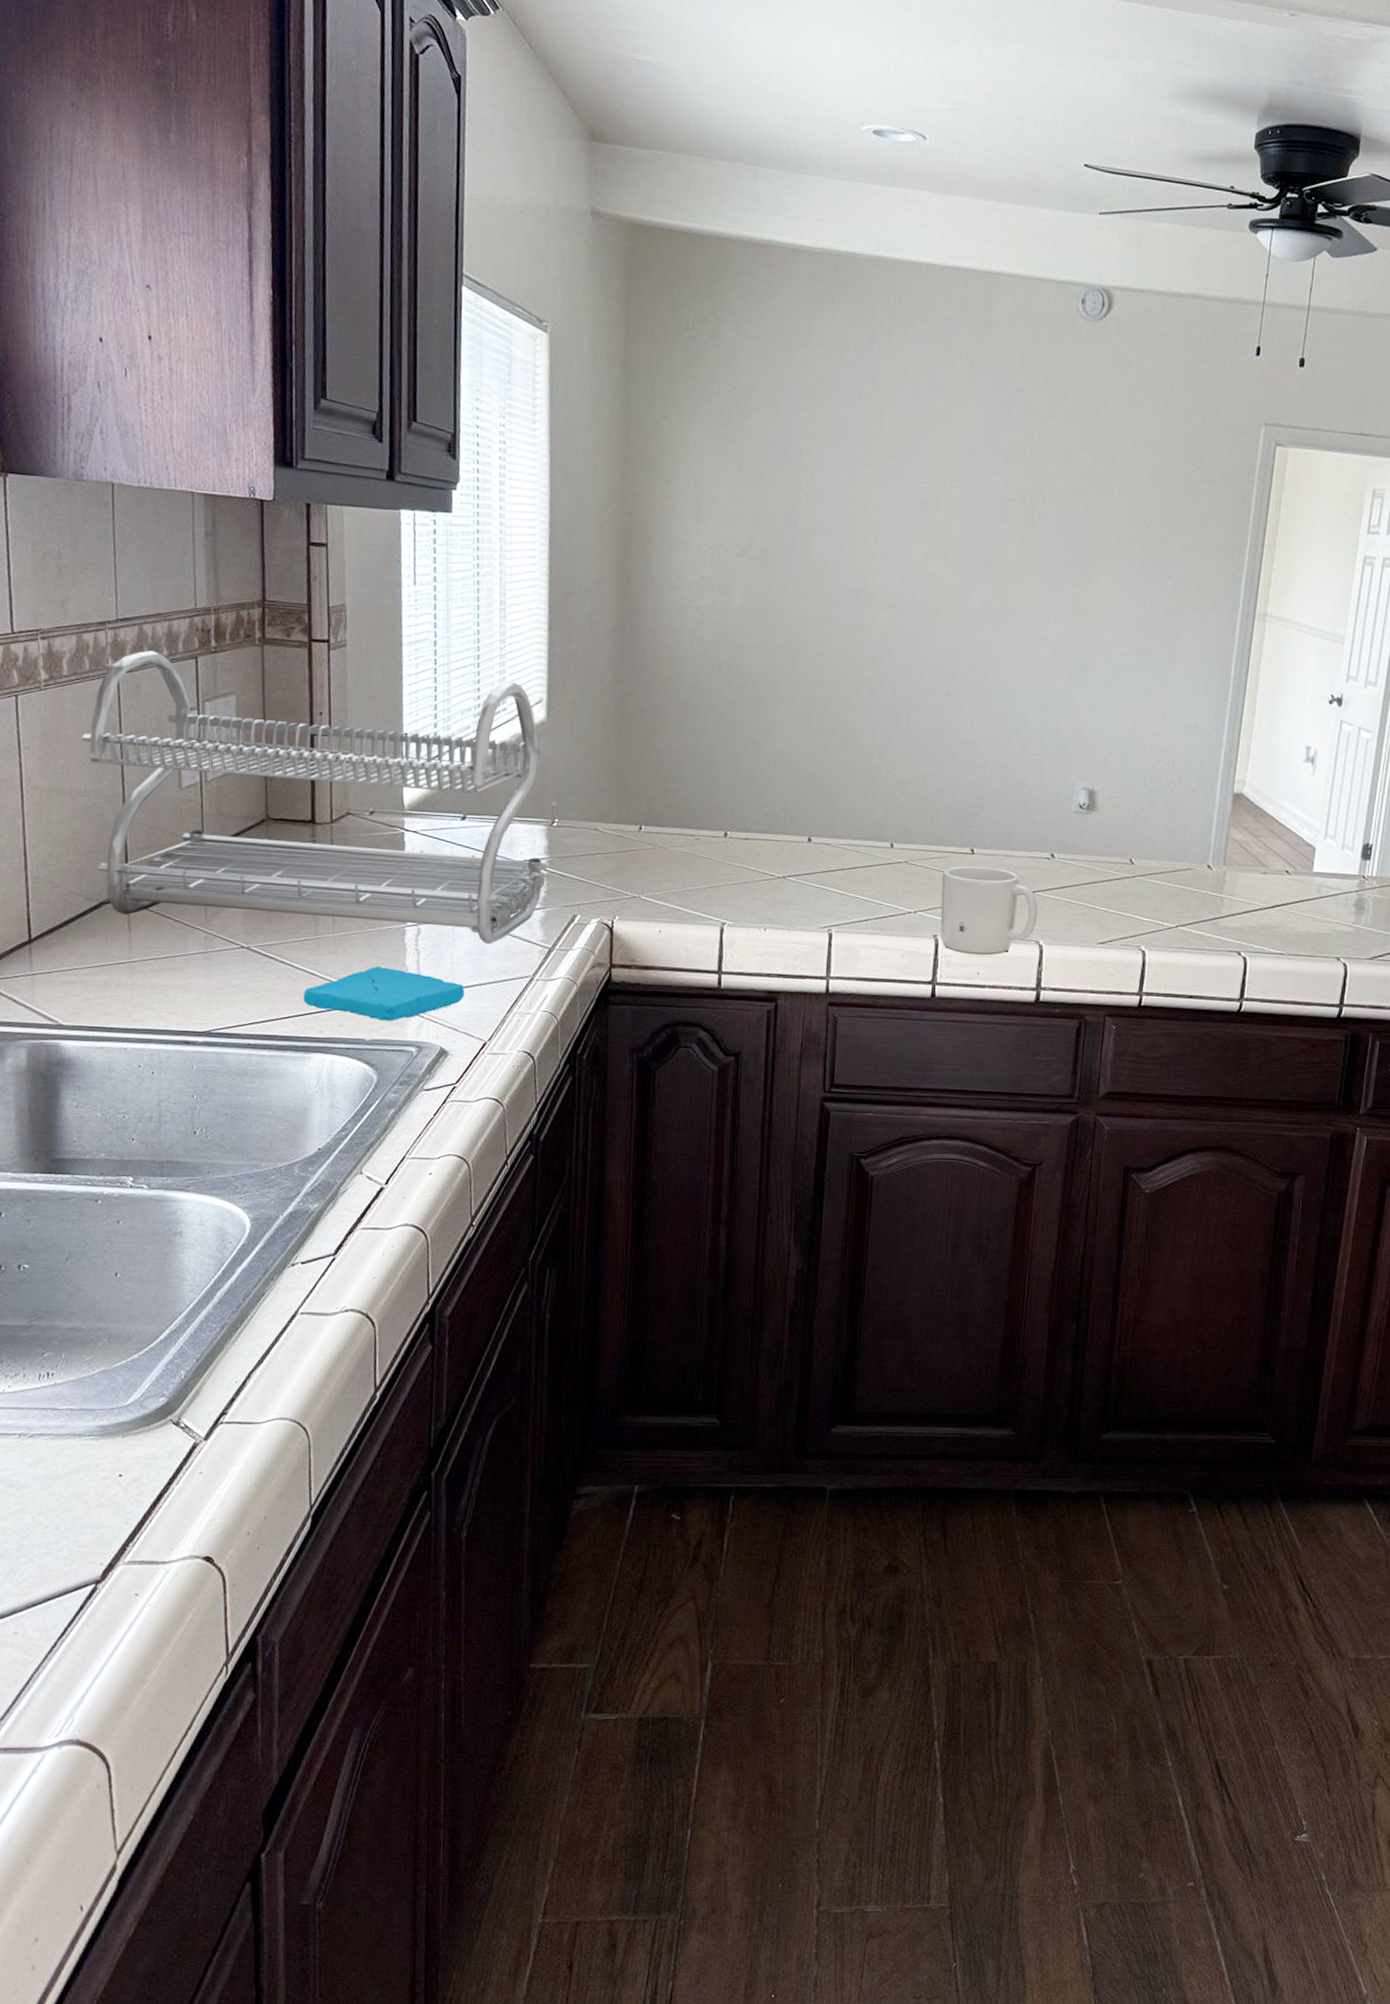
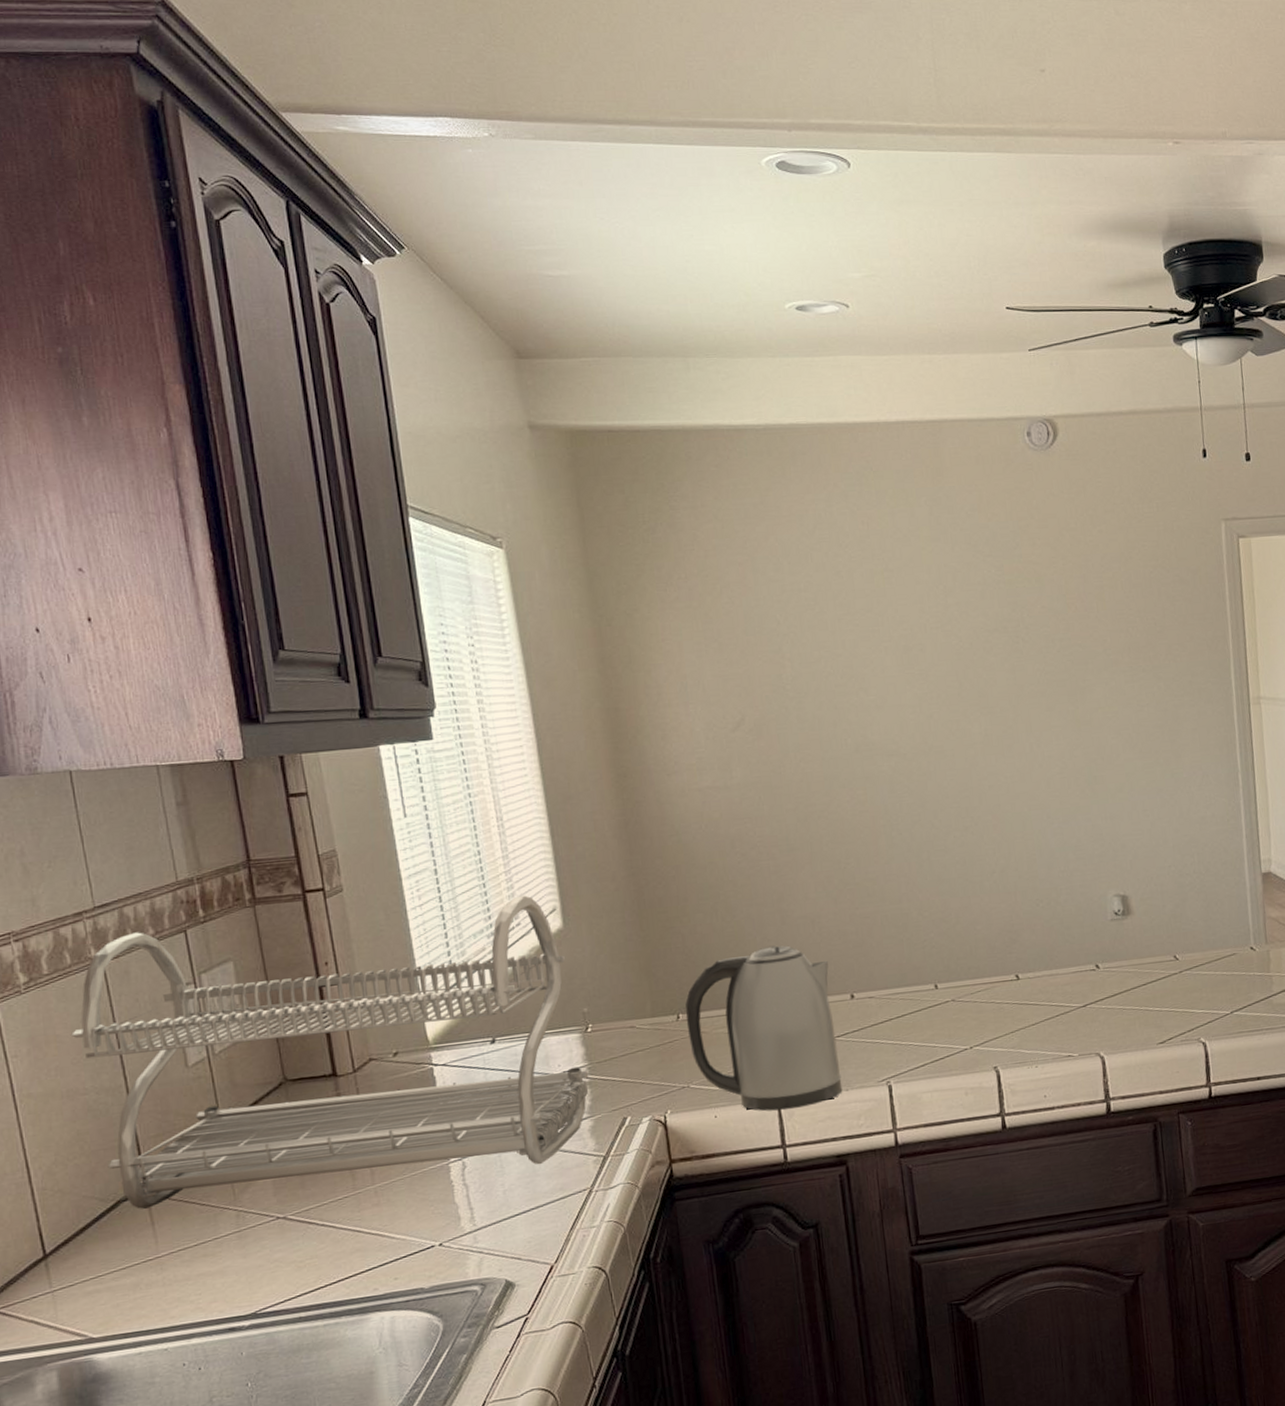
sponge: present [303,965,464,1021] -> none [351,1208,522,1266]
kettle: none [647,775,793,939] -> present [684,945,843,1112]
mug: present [940,865,1038,956] -> none [991,989,1094,1080]

